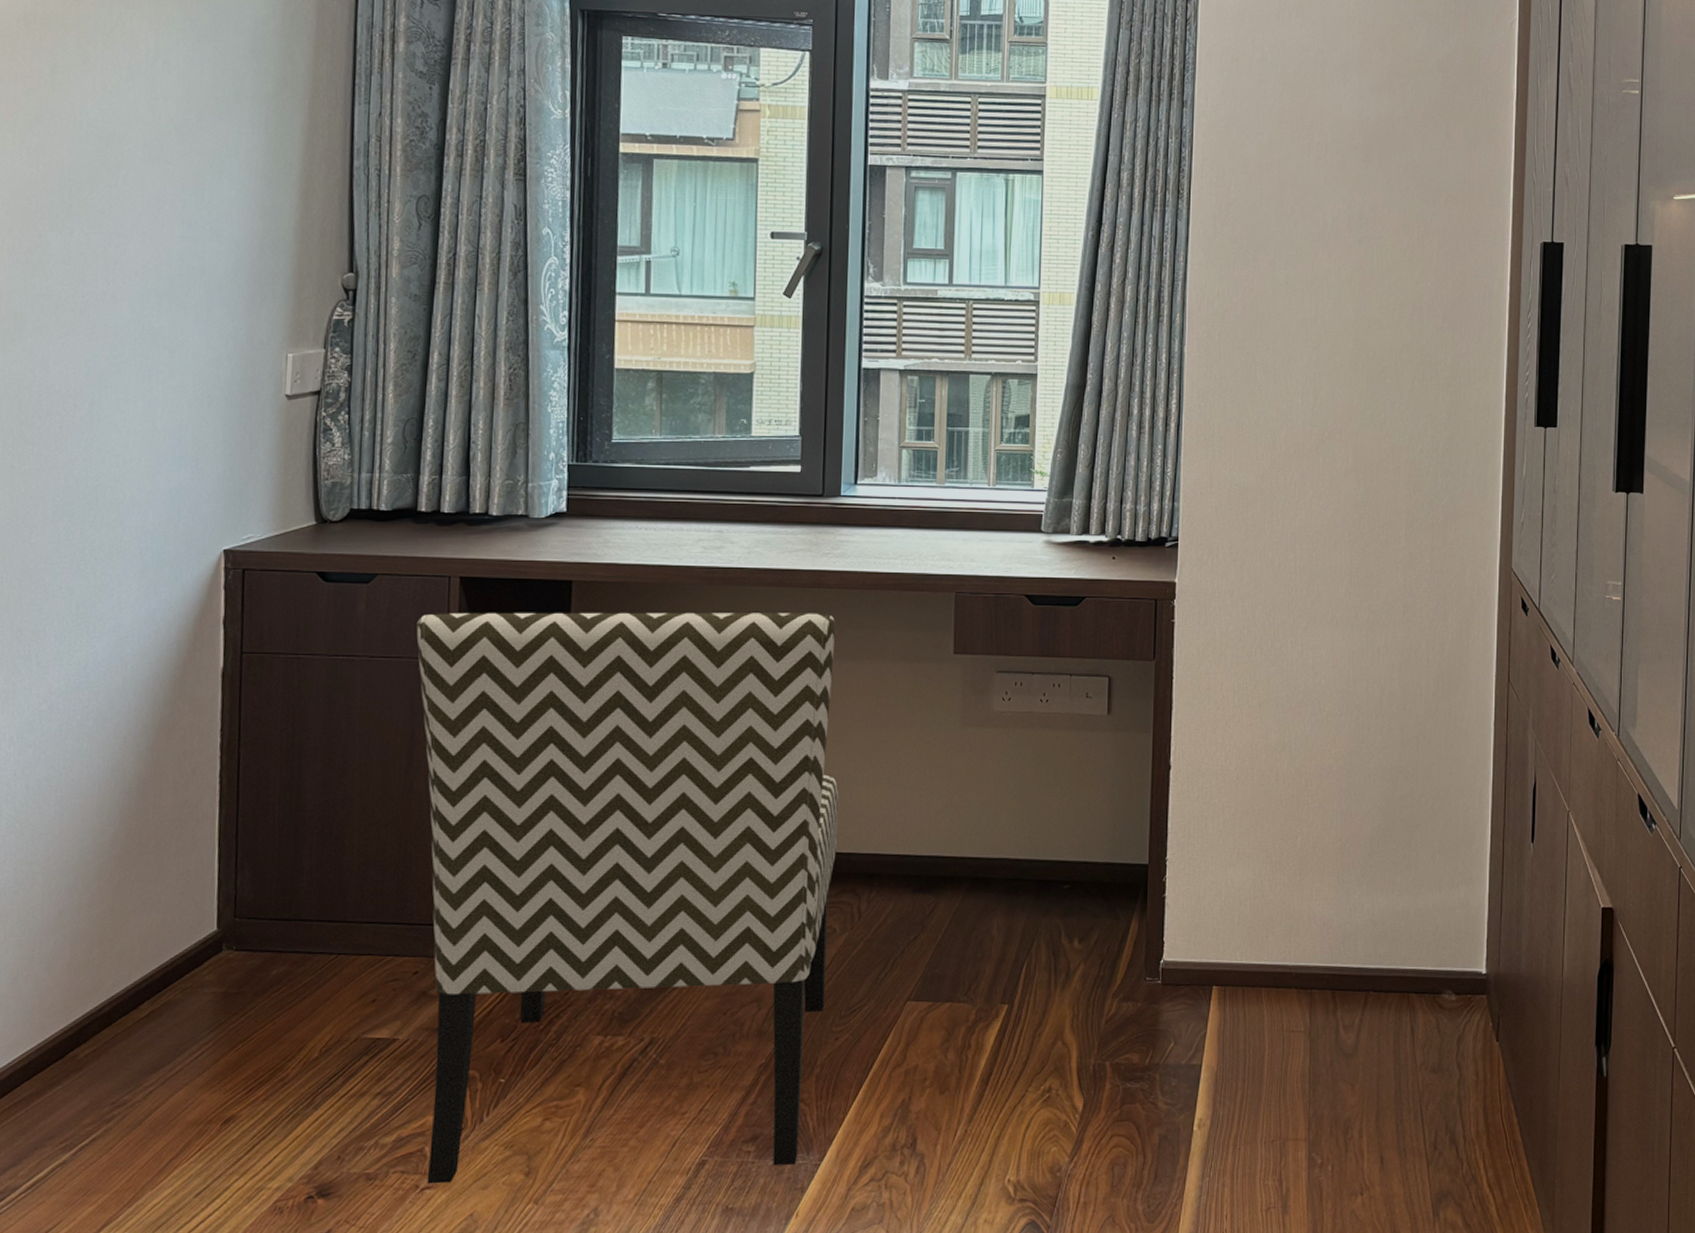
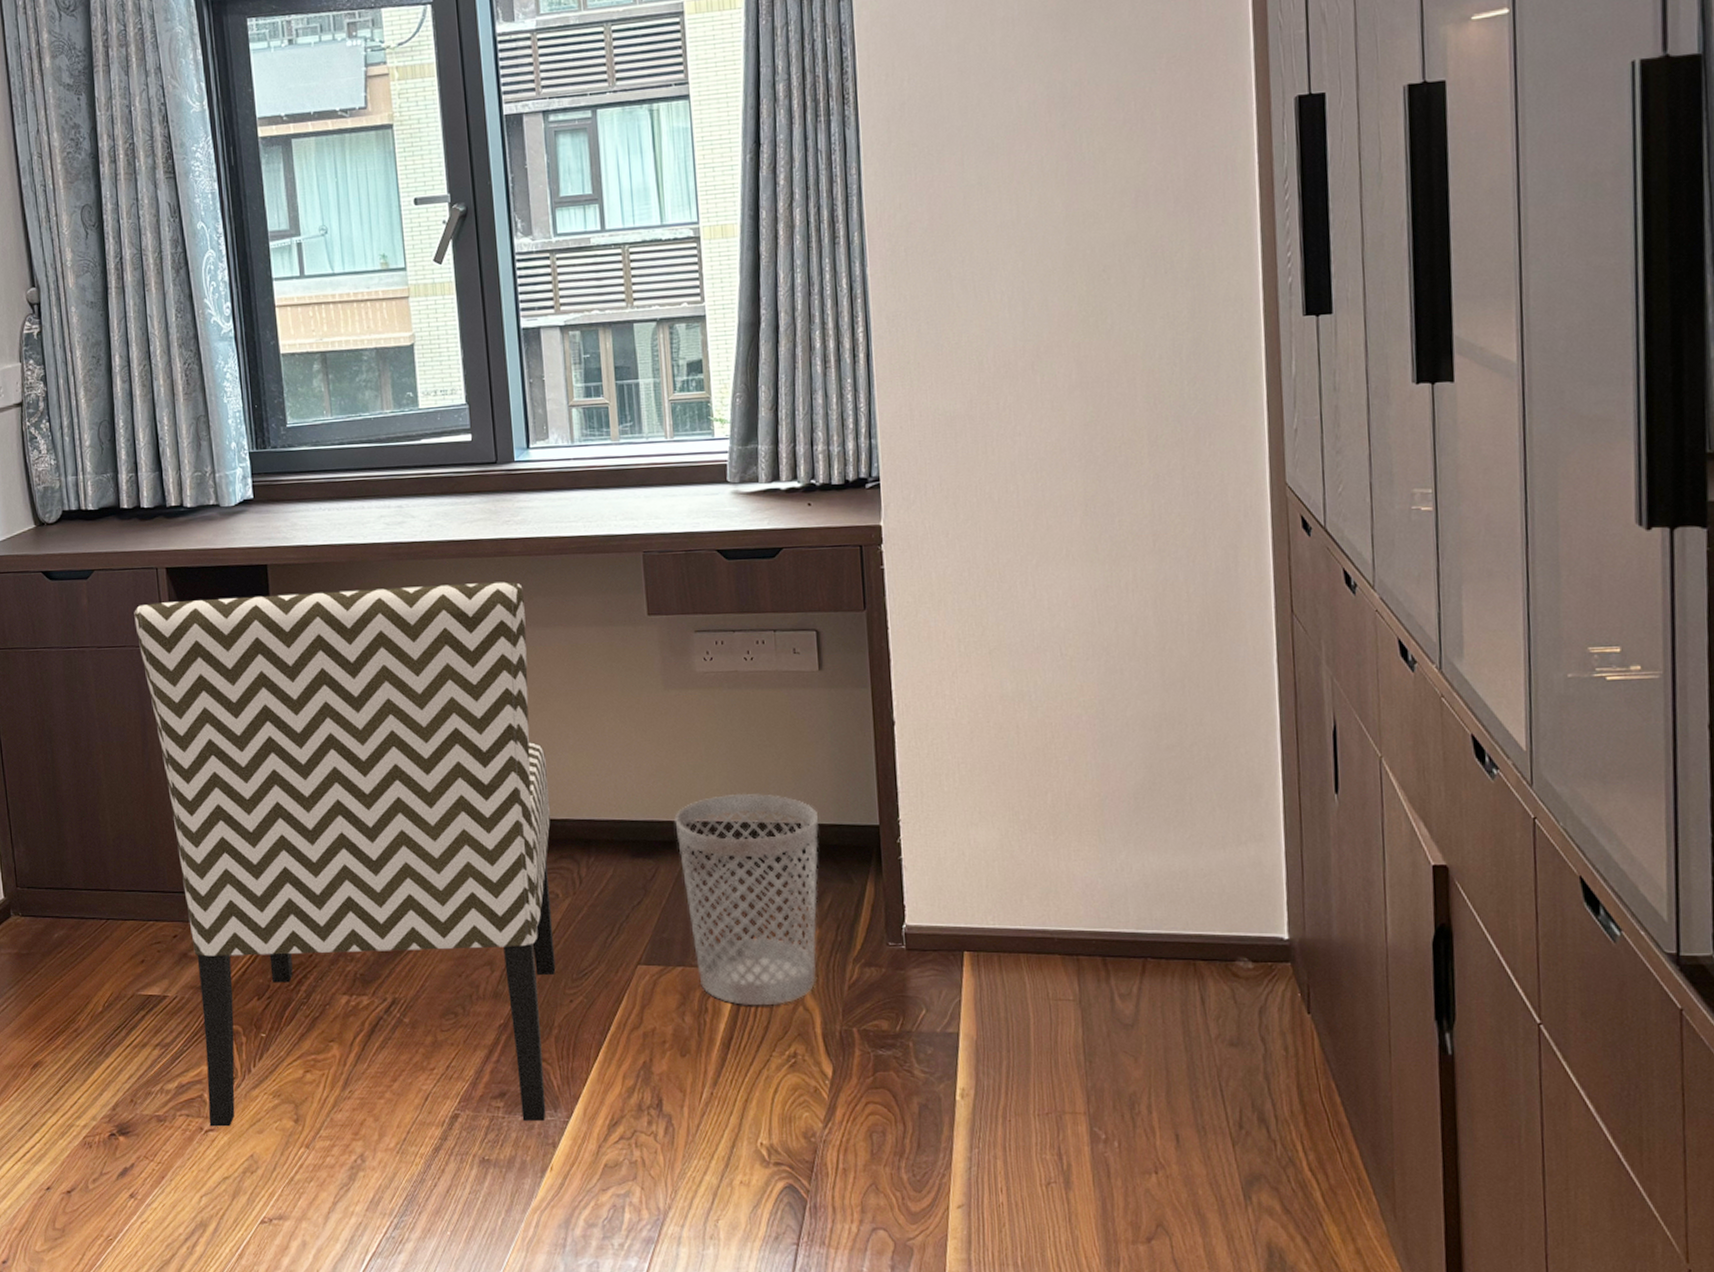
wastebasket: none [958,830,1094,1040] -> present [674,793,819,1005]

